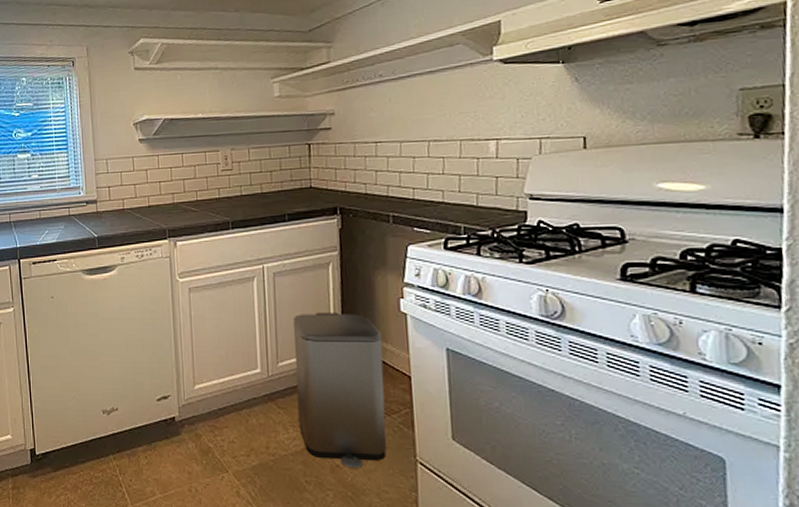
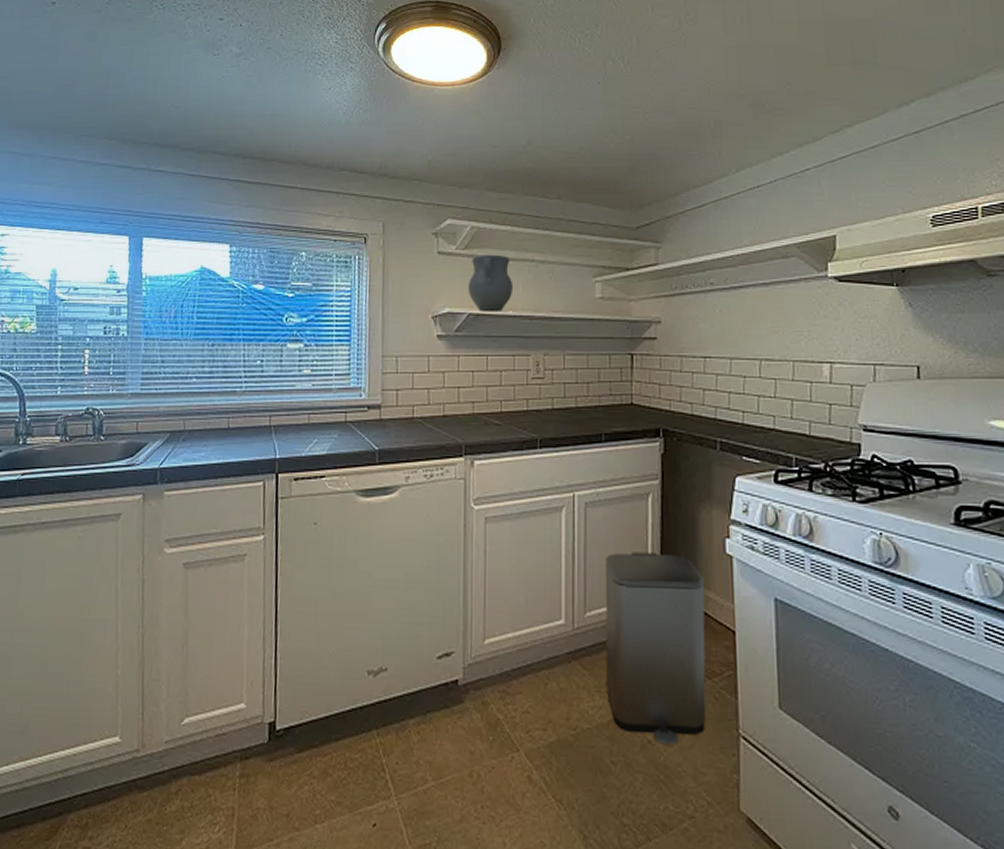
ceramic jug: none [162,65,202,117] -> present [468,254,514,312]

